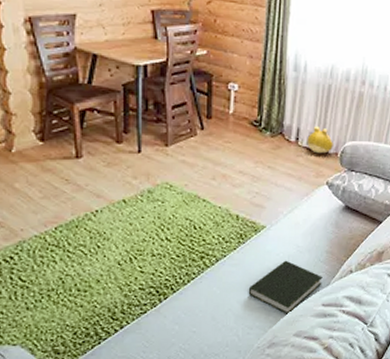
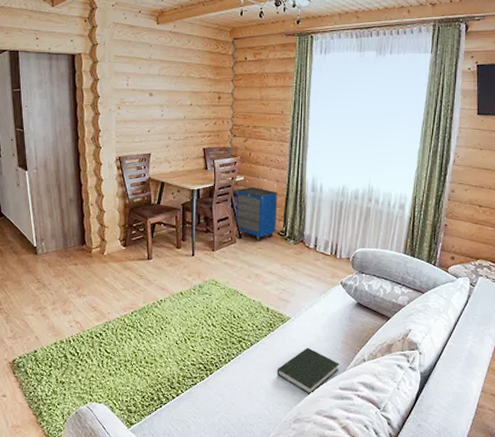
cabinet: none [195,63,251,133] -> present [235,186,278,241]
plush toy: present [307,125,333,154] -> none [323,235,346,258]

